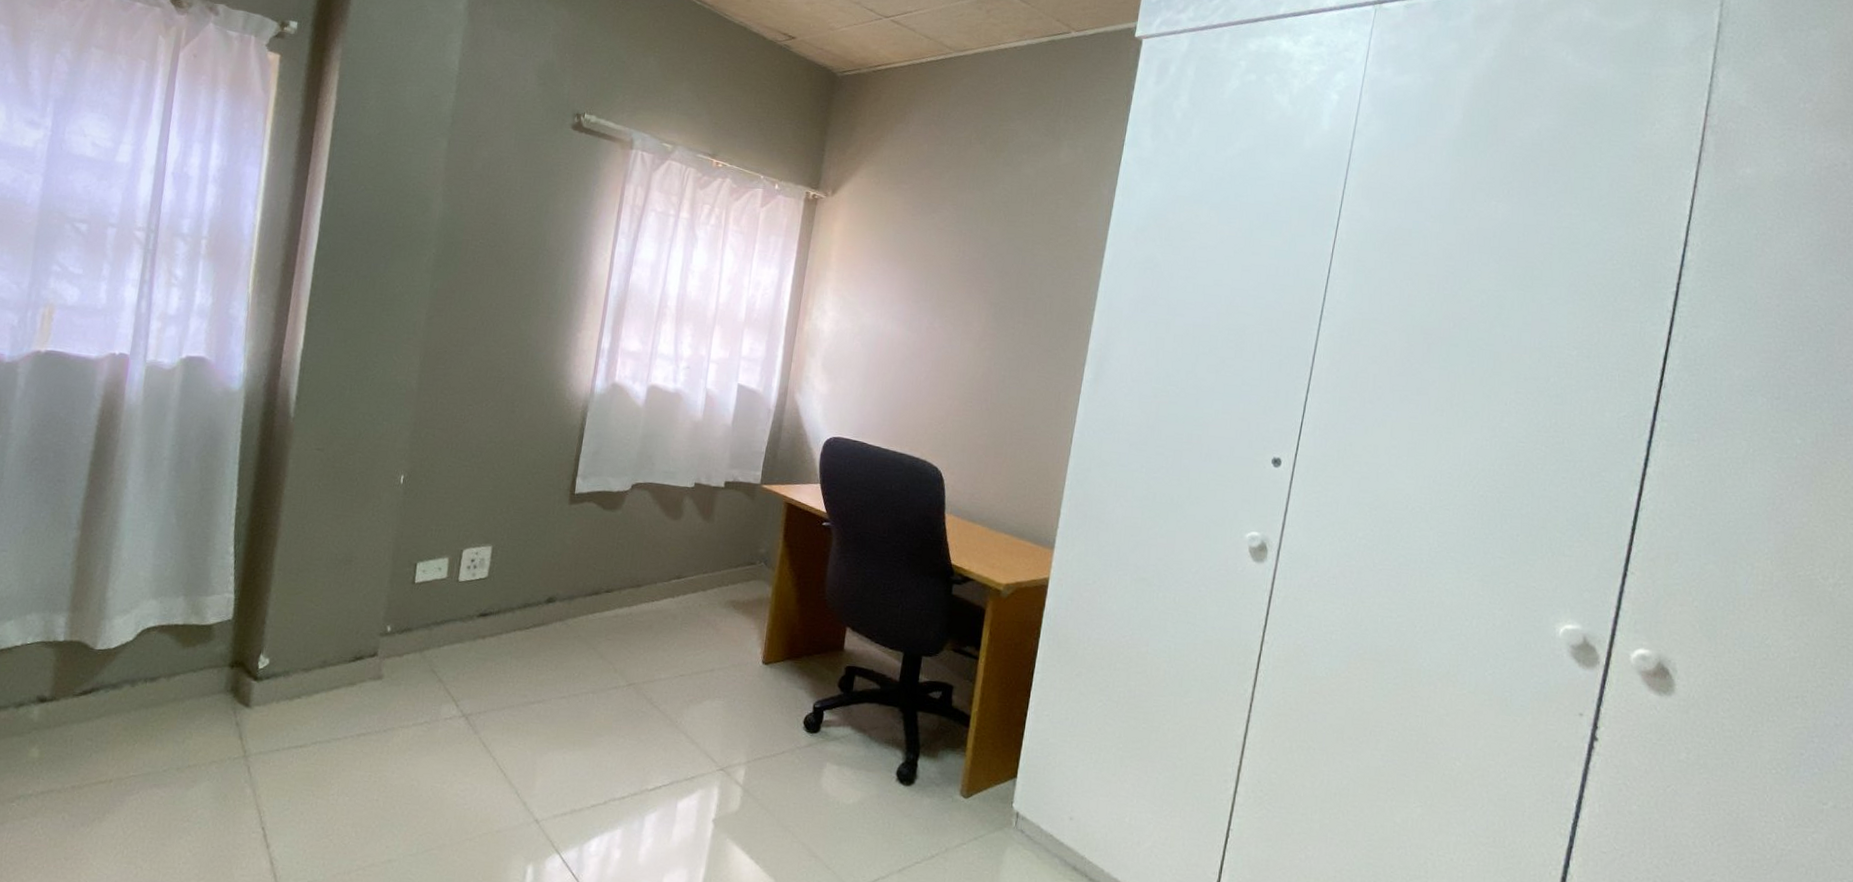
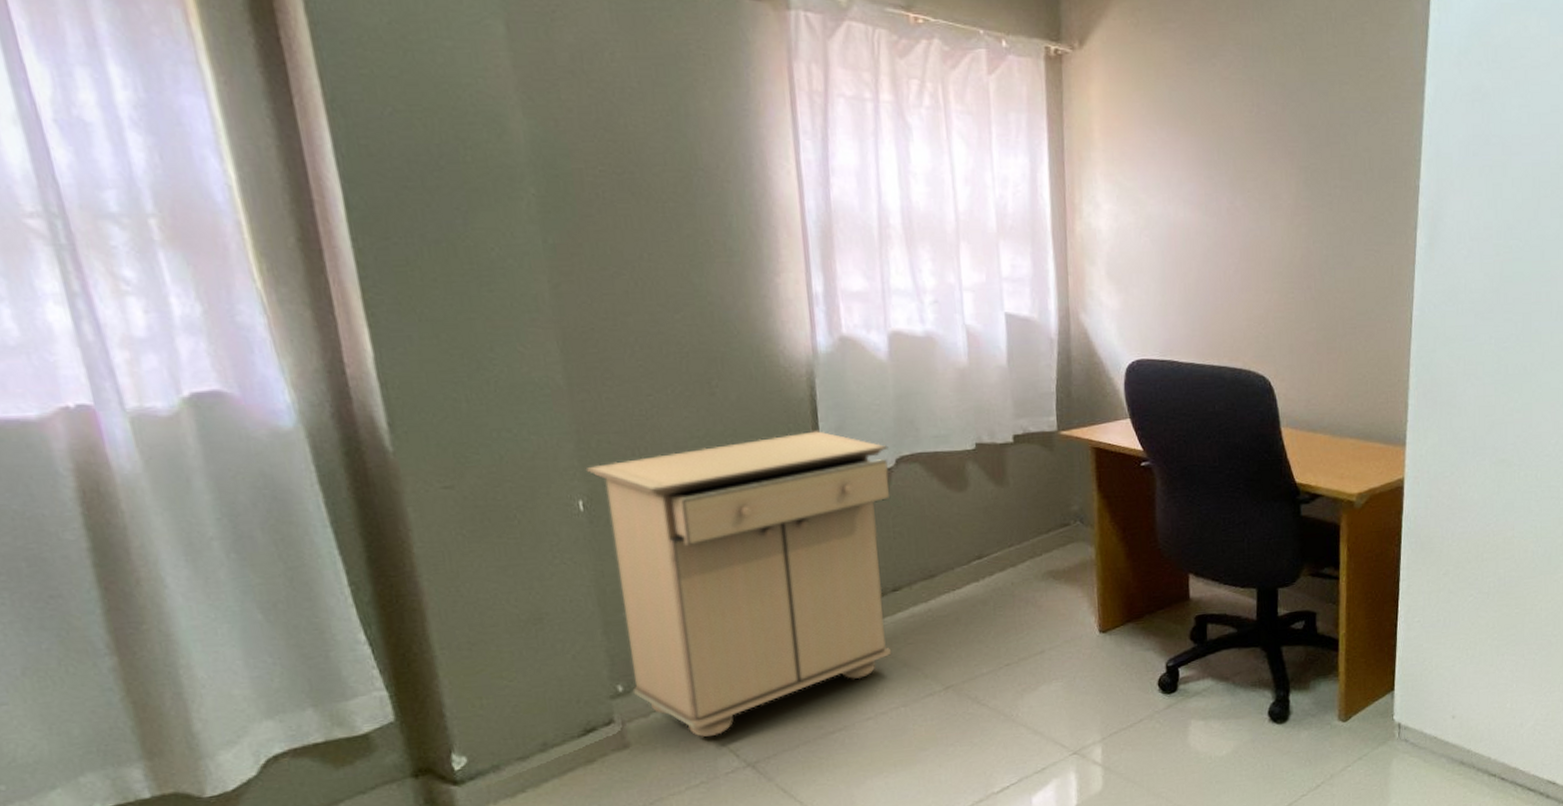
cabinet: none [396,450,629,685] -> present [585,431,891,738]

